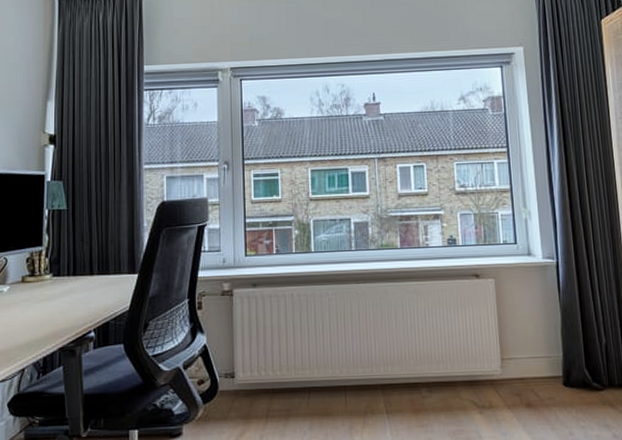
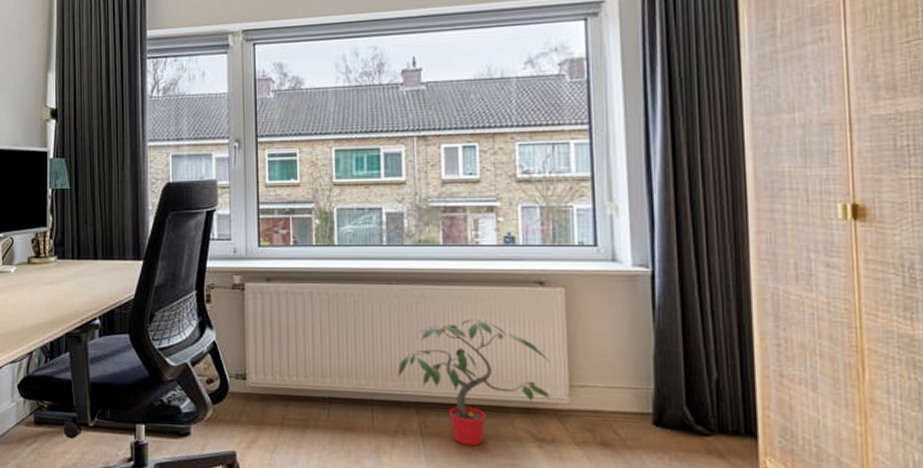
potted plant: none [366,309,488,418] -> present [397,319,552,446]

